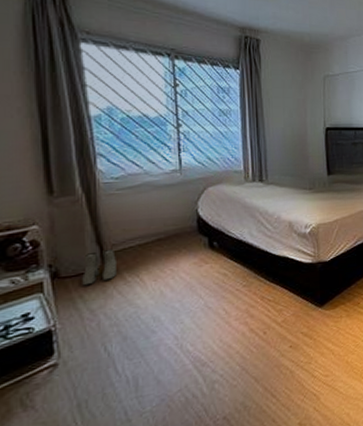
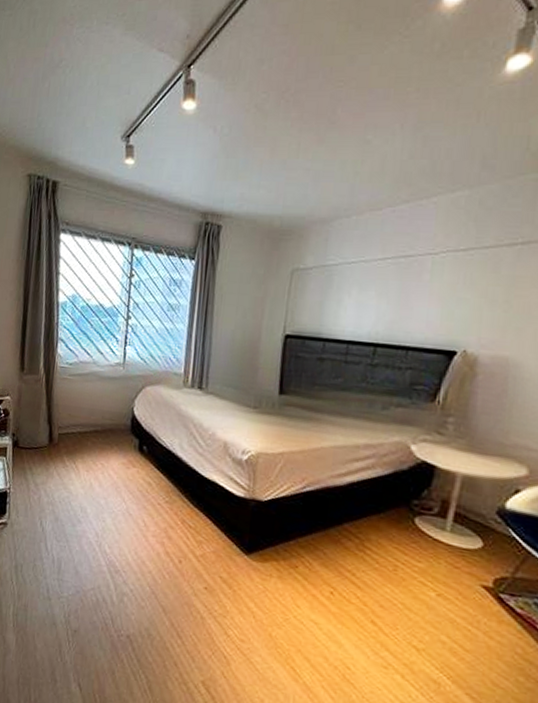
boots: present [82,248,118,286] -> none [33,429,61,460]

